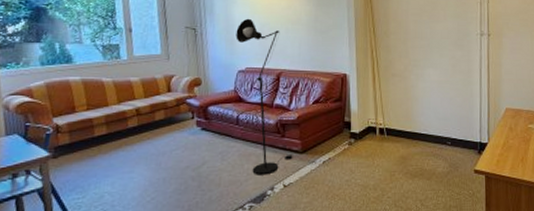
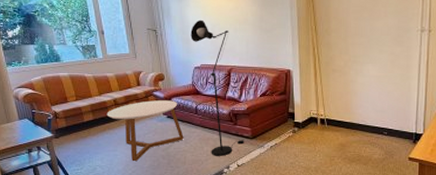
coffee table: none [125,109,221,186] -> present [106,100,184,162]

